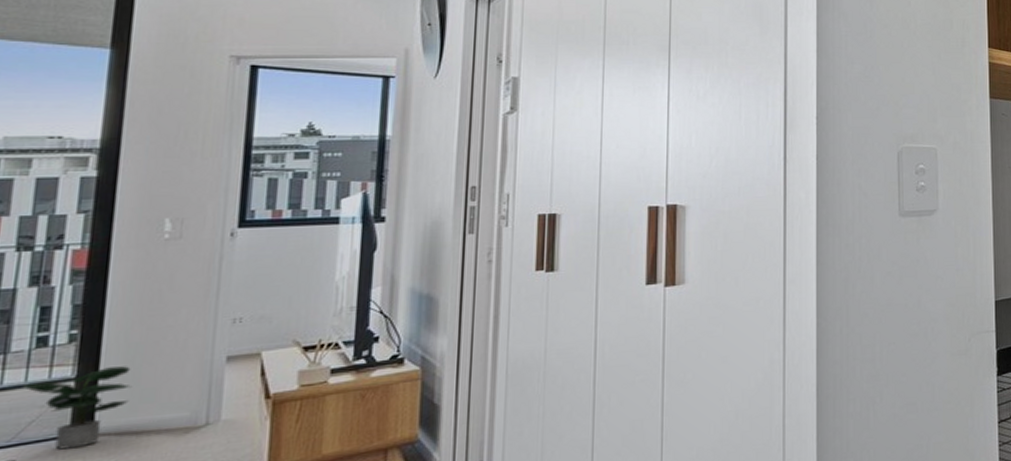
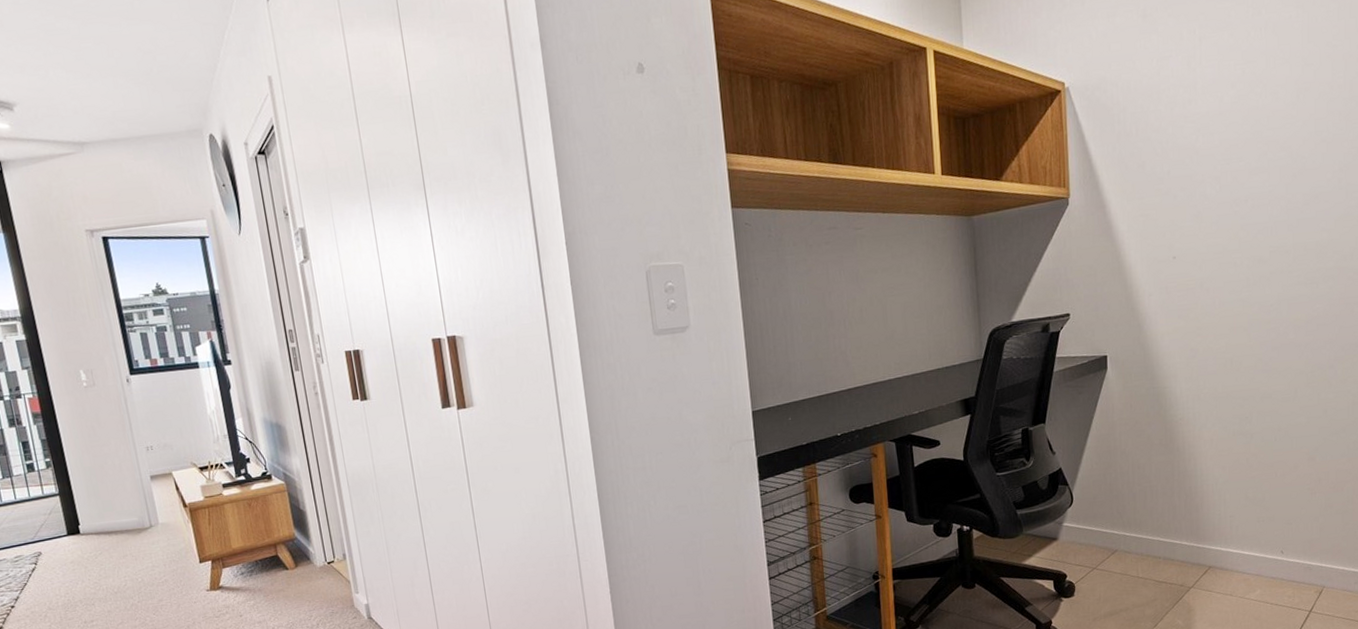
potted plant: present [22,366,133,450] -> none [28,484,97,545]

